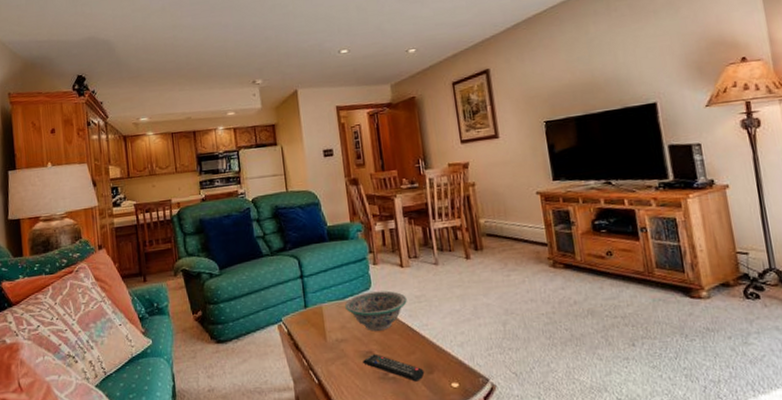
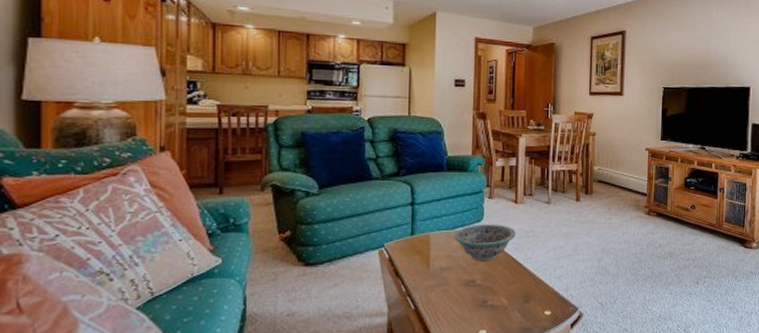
remote control: present [363,354,425,382] -> none [464,282,522,309]

